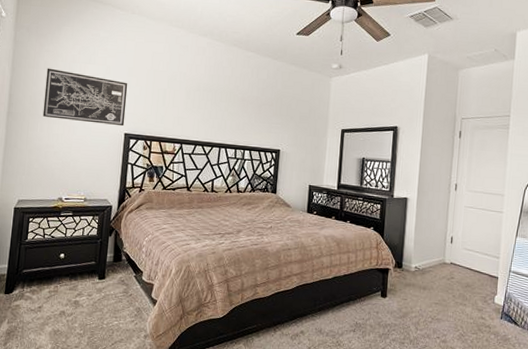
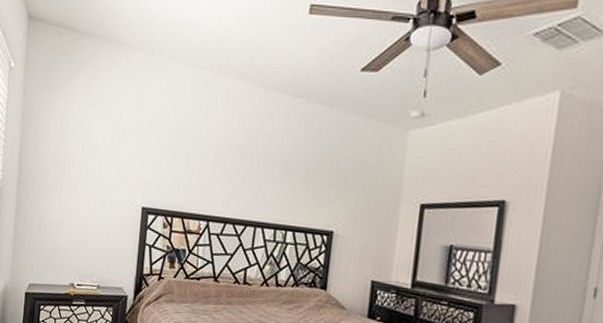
wall art: present [42,68,128,127] -> none [53,127,146,199]

